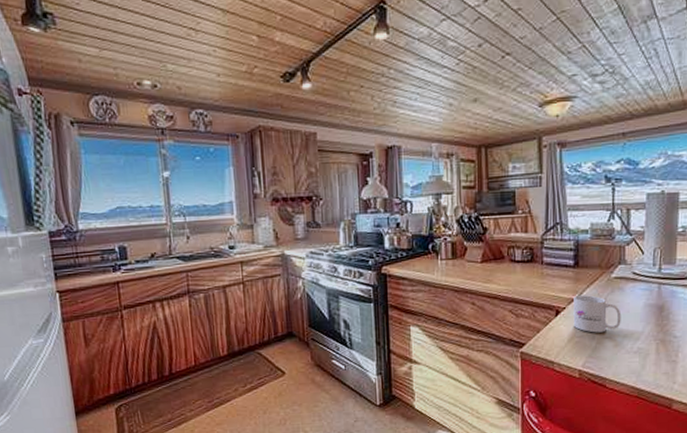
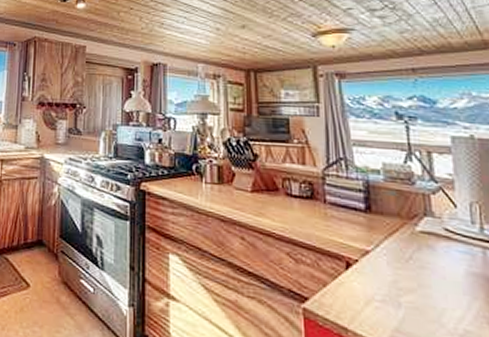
mug: present [573,295,622,333] -> none [368,247,436,301]

